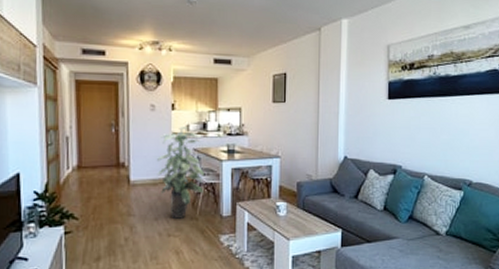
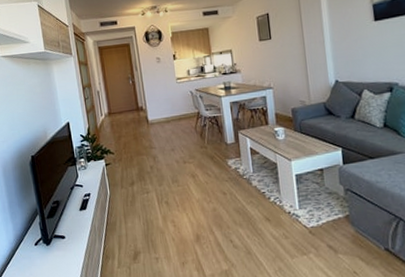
indoor plant: present [157,127,204,219] -> none [167,72,209,149]

